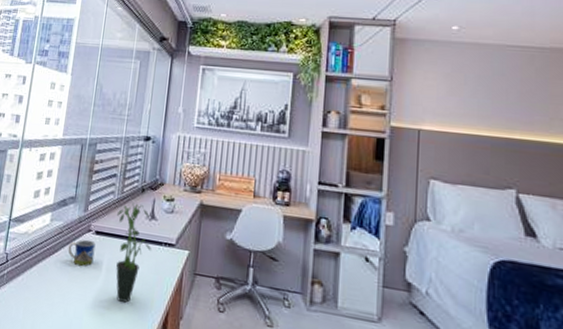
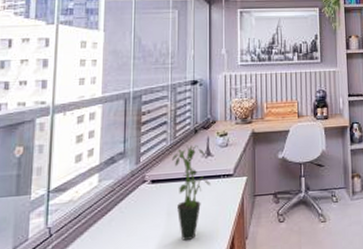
mug: present [68,239,96,266] -> none [122,190,152,218]

